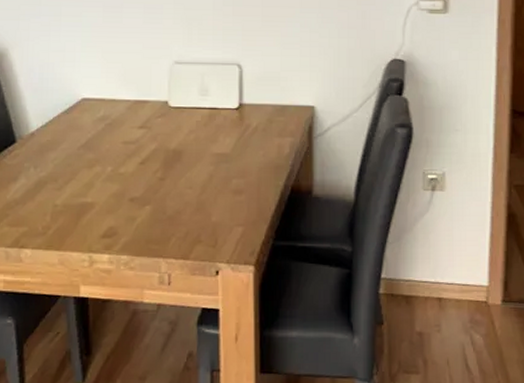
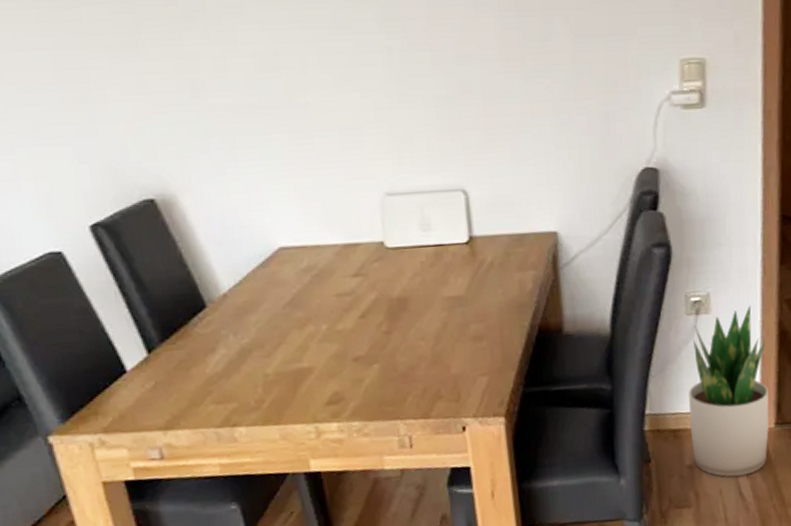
planter: none [421,187,497,348] -> present [689,305,769,477]

